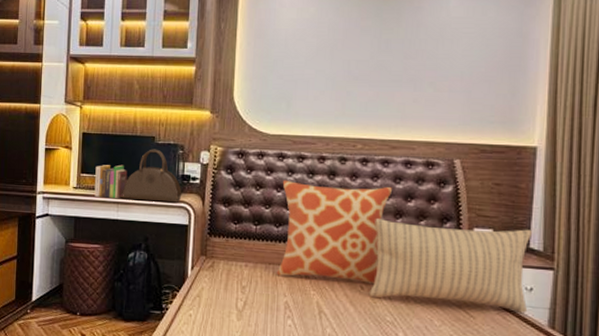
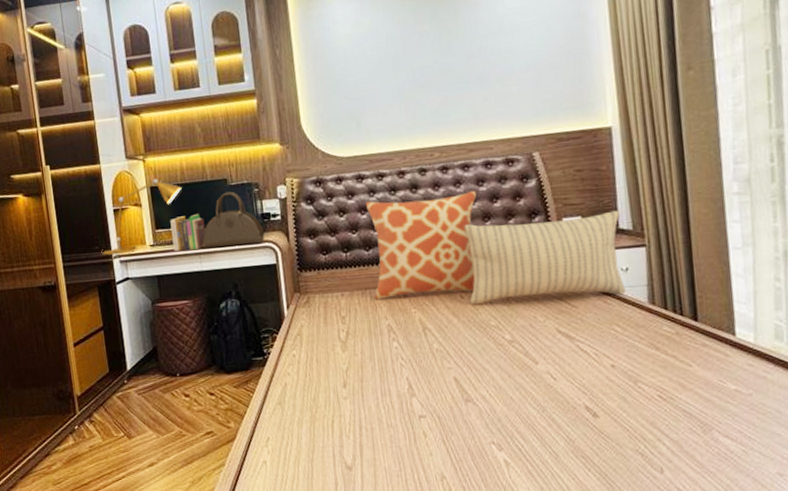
desk lamp: none [26,126,112,192] -> present [100,179,182,257]

